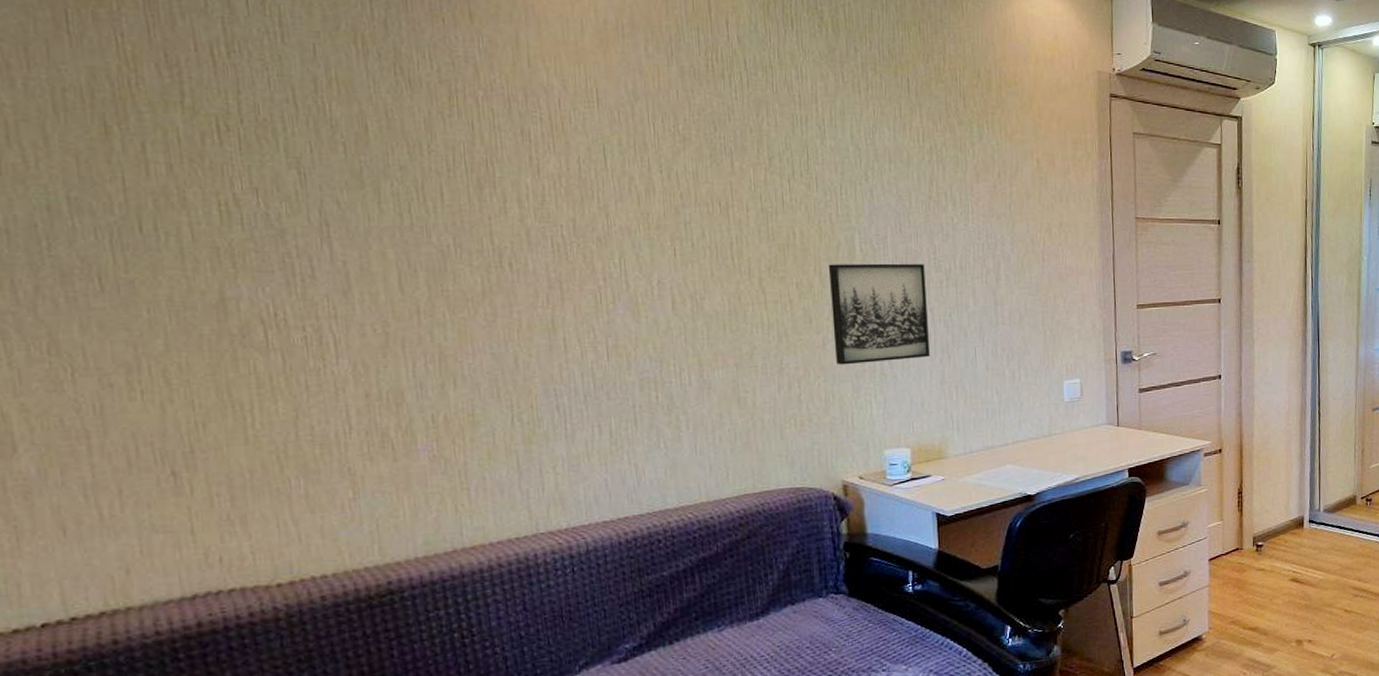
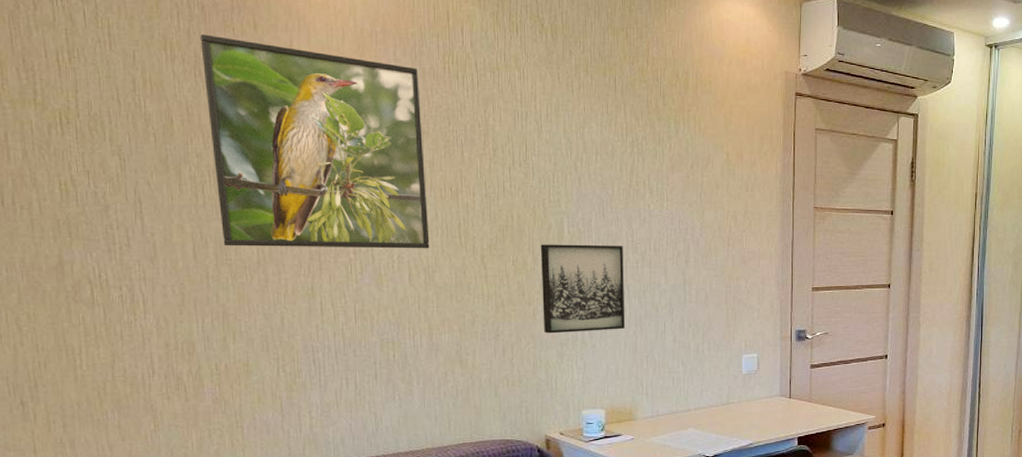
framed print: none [400,25,697,275] -> present [200,34,430,249]

